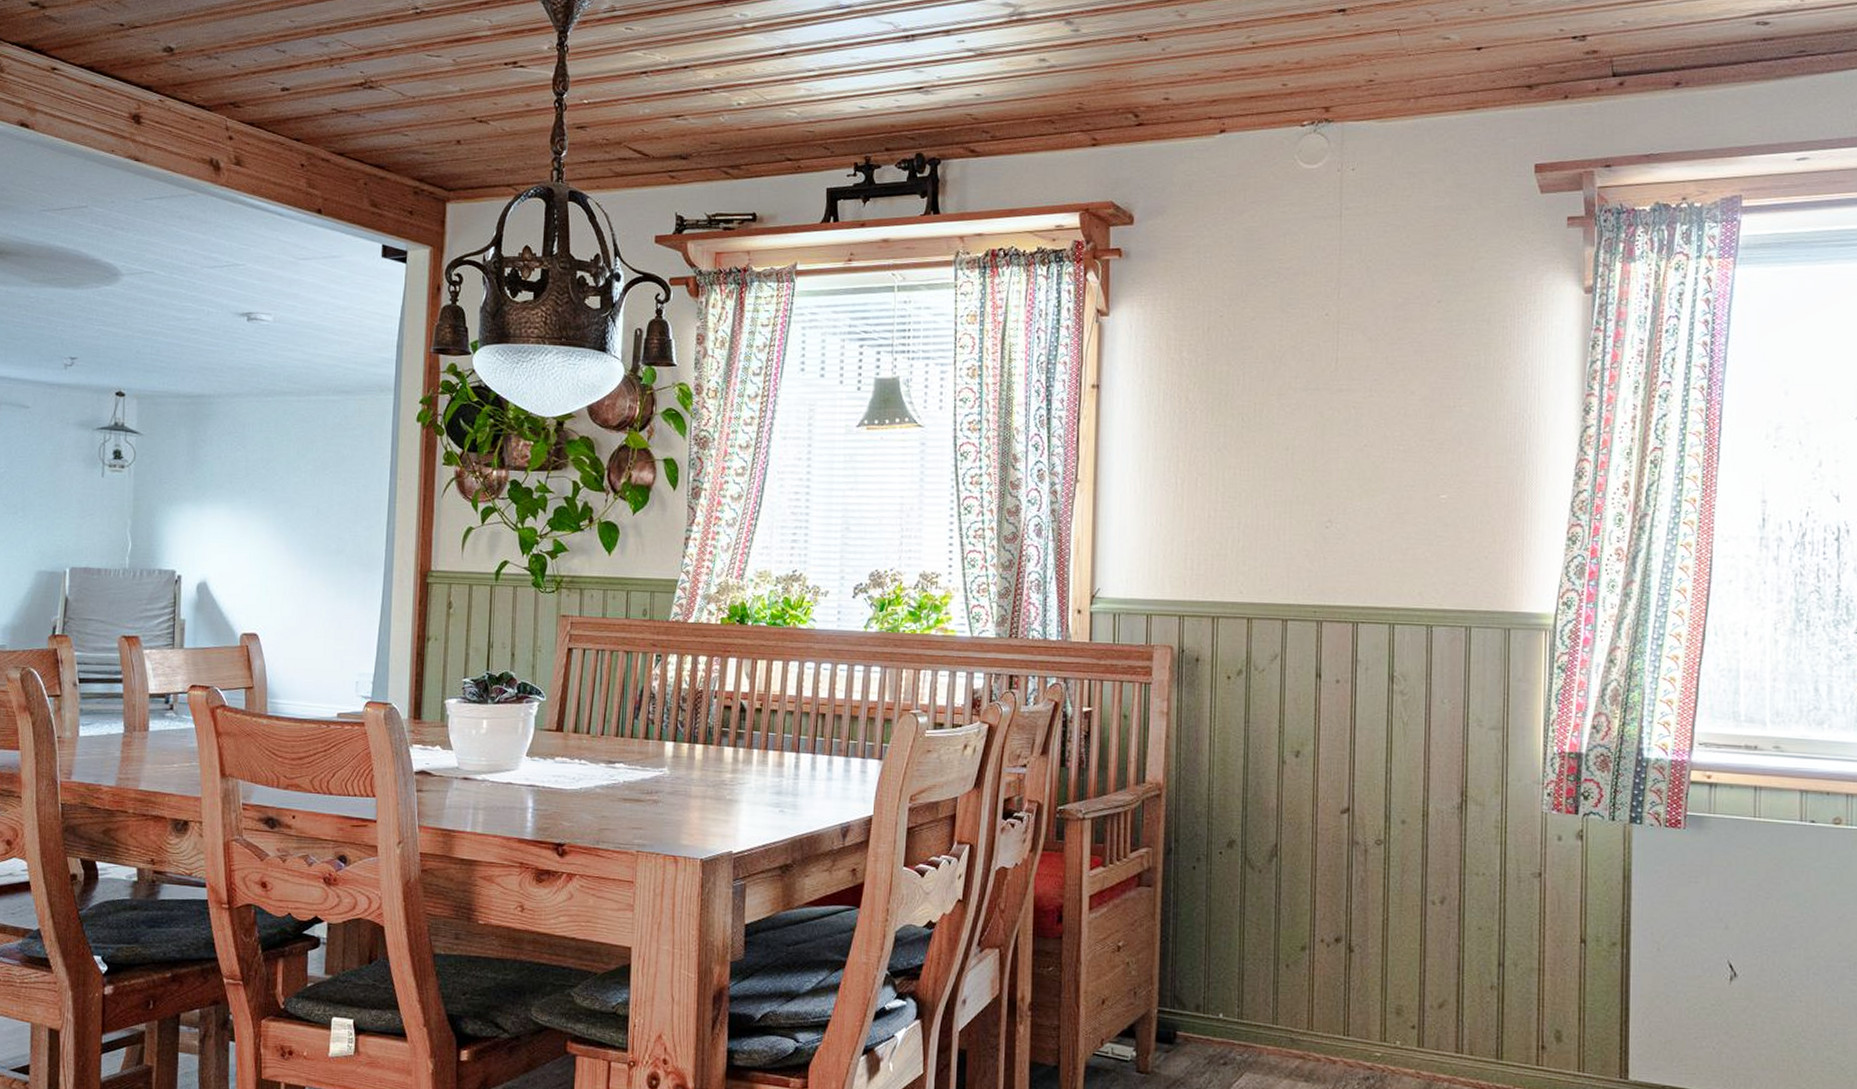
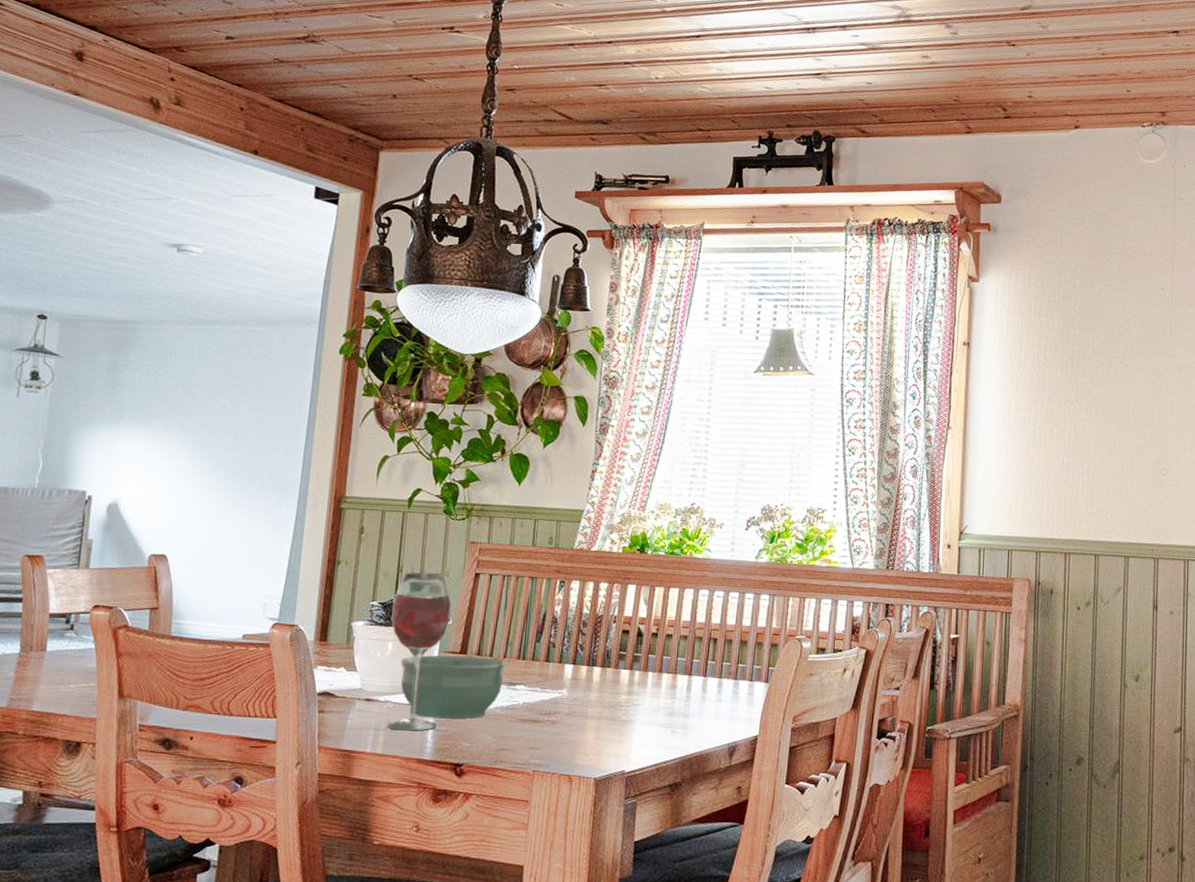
wineglass: none [484,648,545,810] -> present [387,572,452,731]
bowl: none [495,733,604,798] -> present [400,655,506,719]

